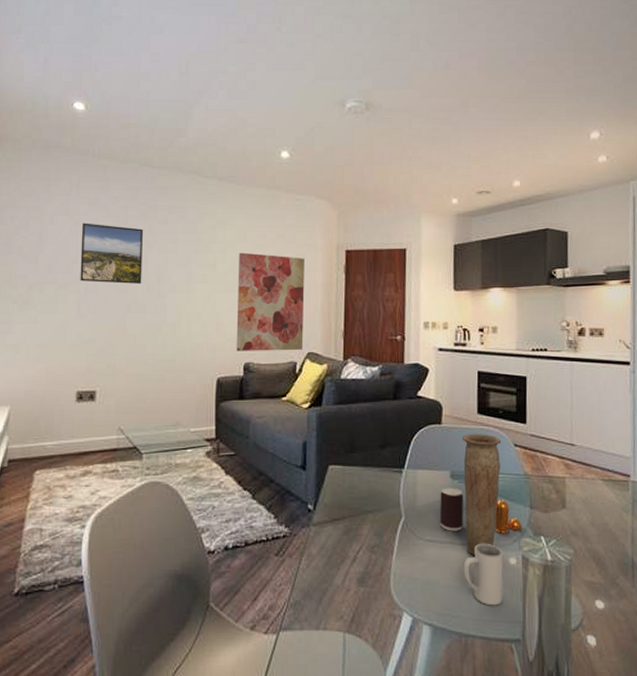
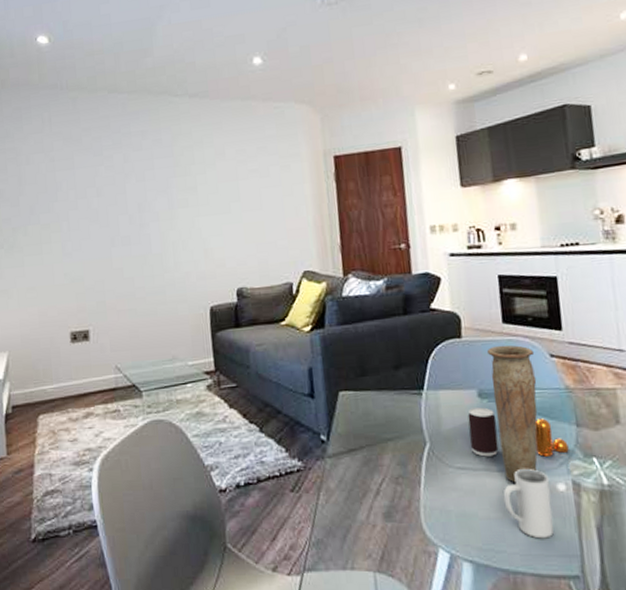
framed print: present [80,223,143,284] -> none [58,158,123,219]
wall art: present [236,252,305,351] -> none [219,169,298,277]

